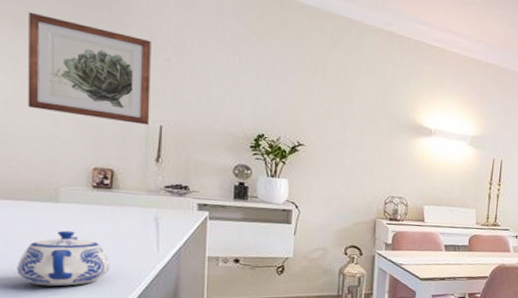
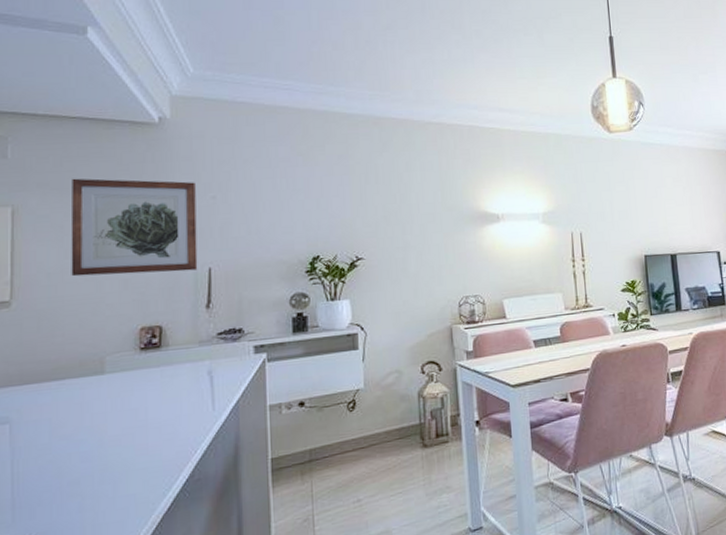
teapot: present [16,230,110,286] -> none [59,403,162,475]

